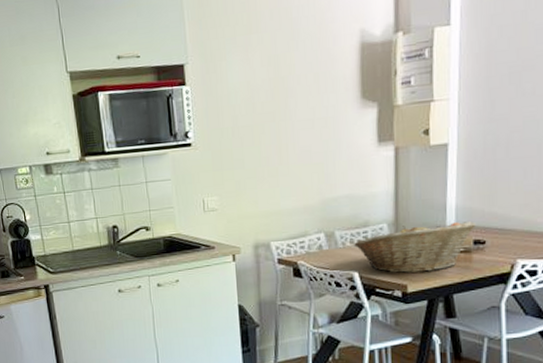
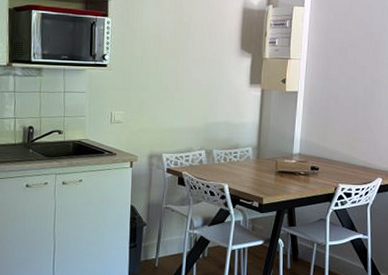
fruit basket: present [354,221,476,274] -> none [227,150,313,189]

